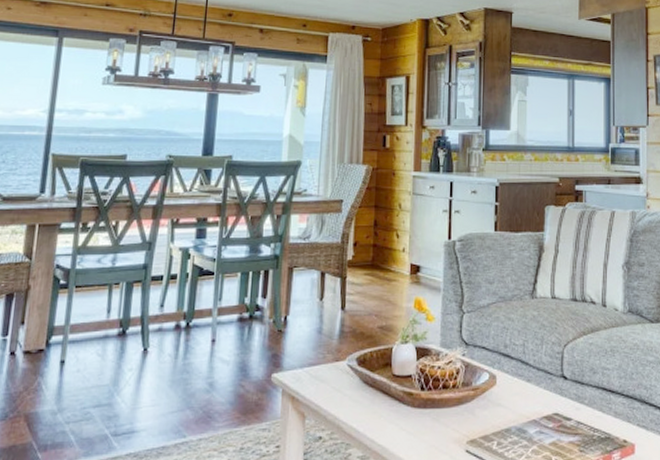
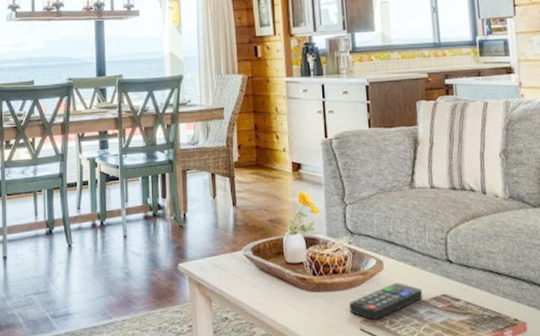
remote control: none [456,399,534,440] -> present [349,283,423,320]

